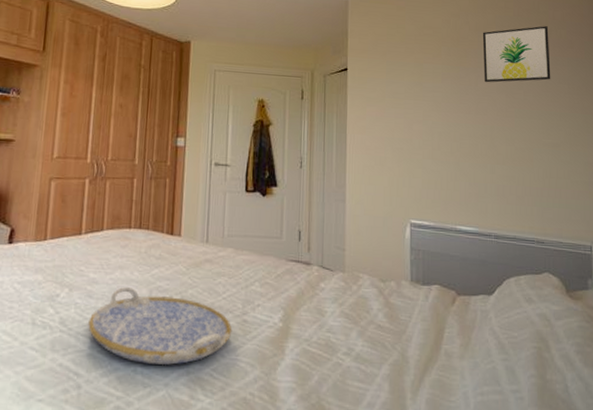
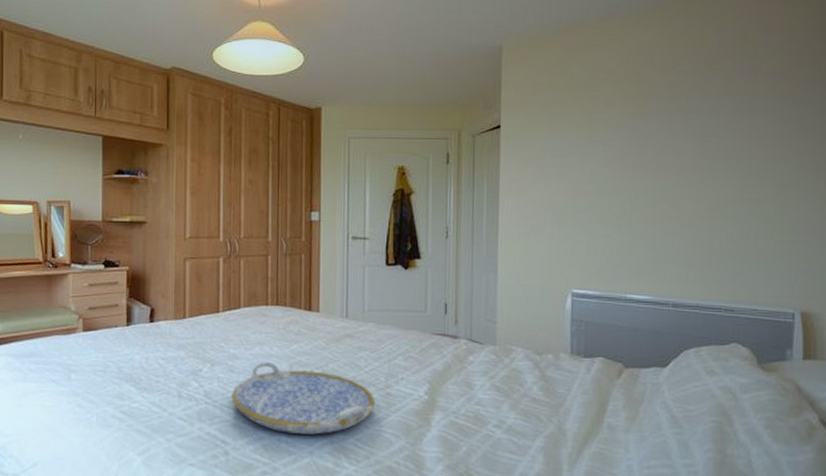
wall art: present [482,26,551,83] -> none [668,57,758,131]

